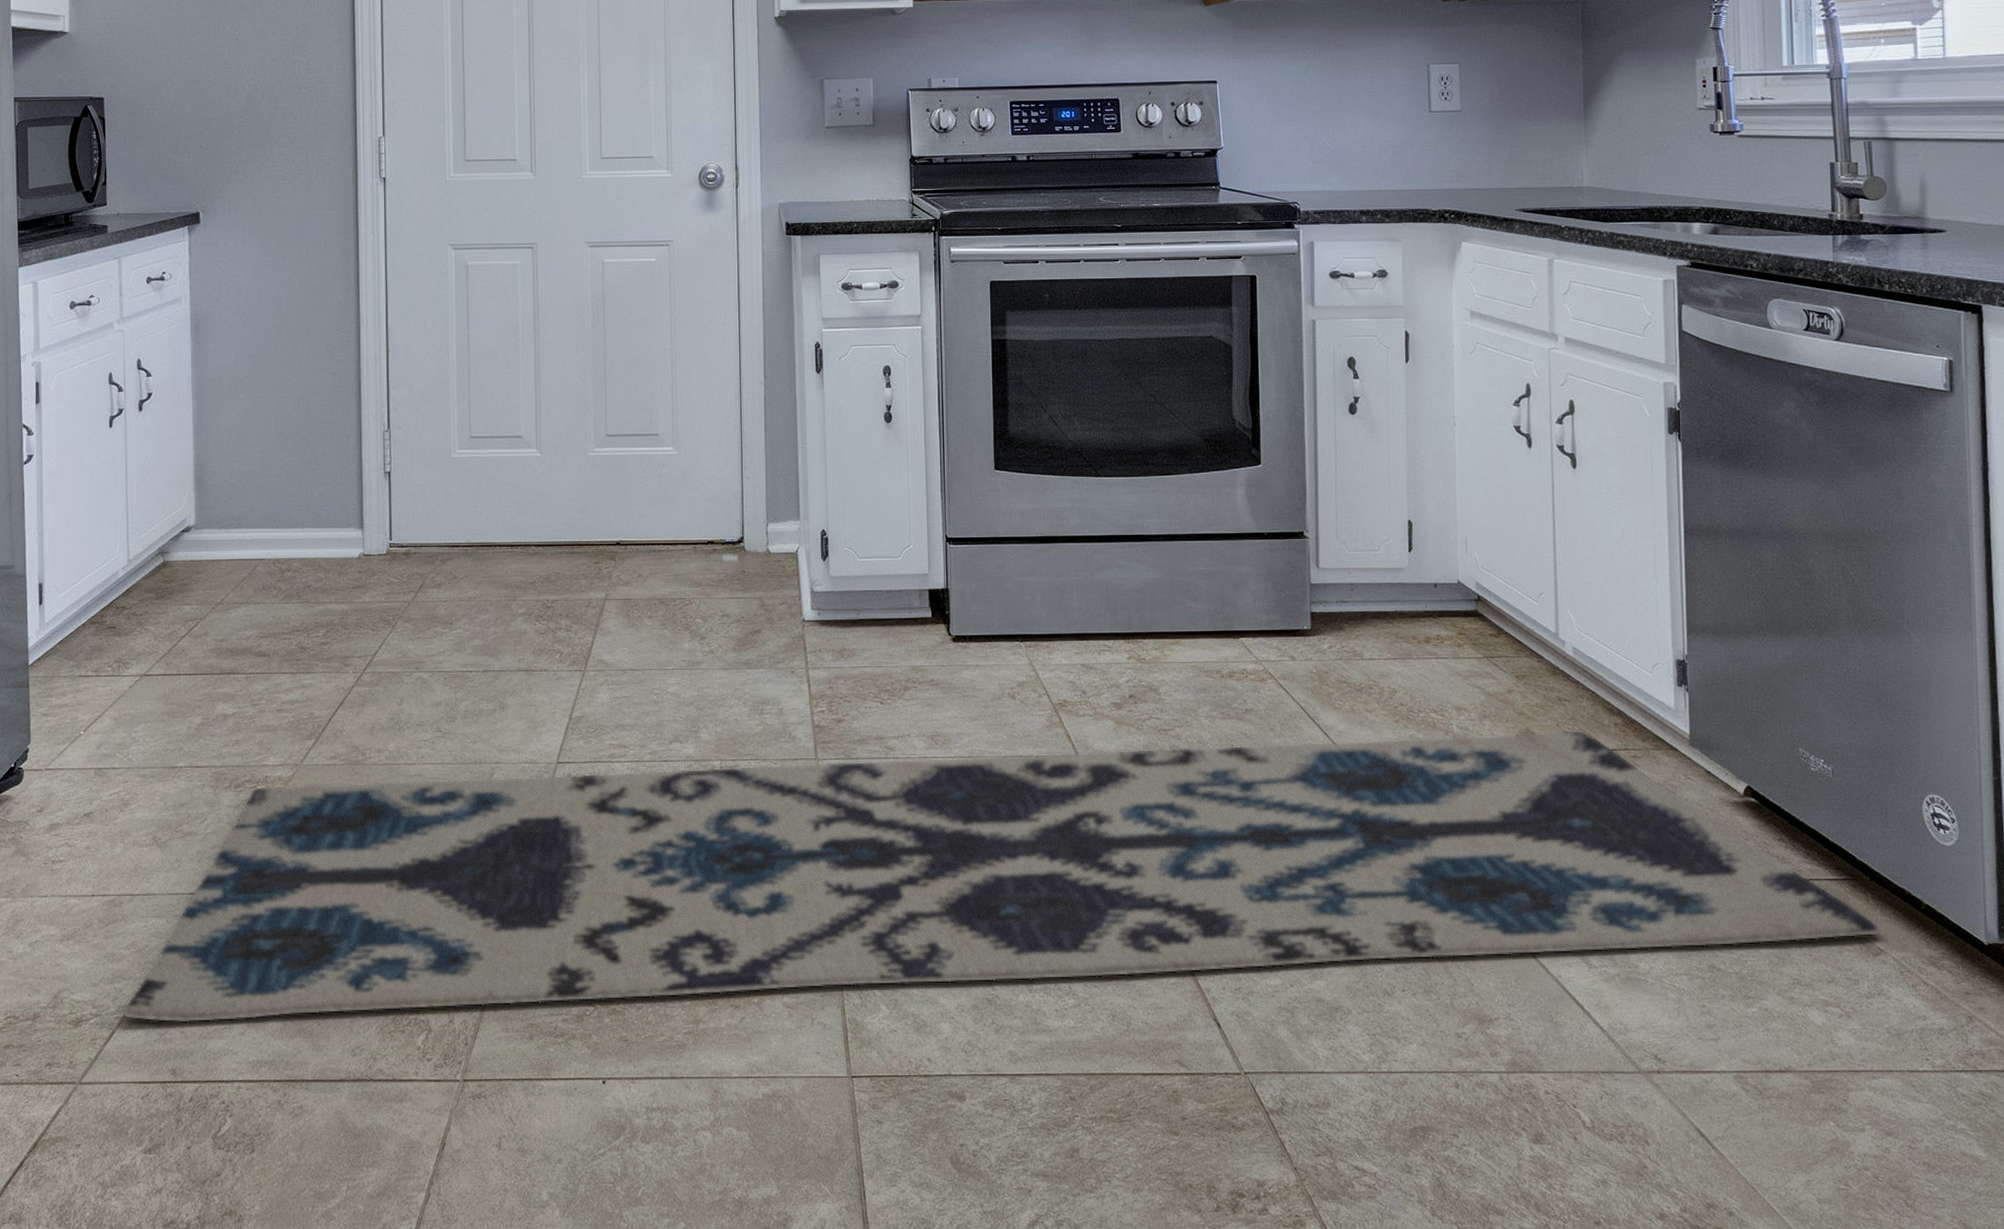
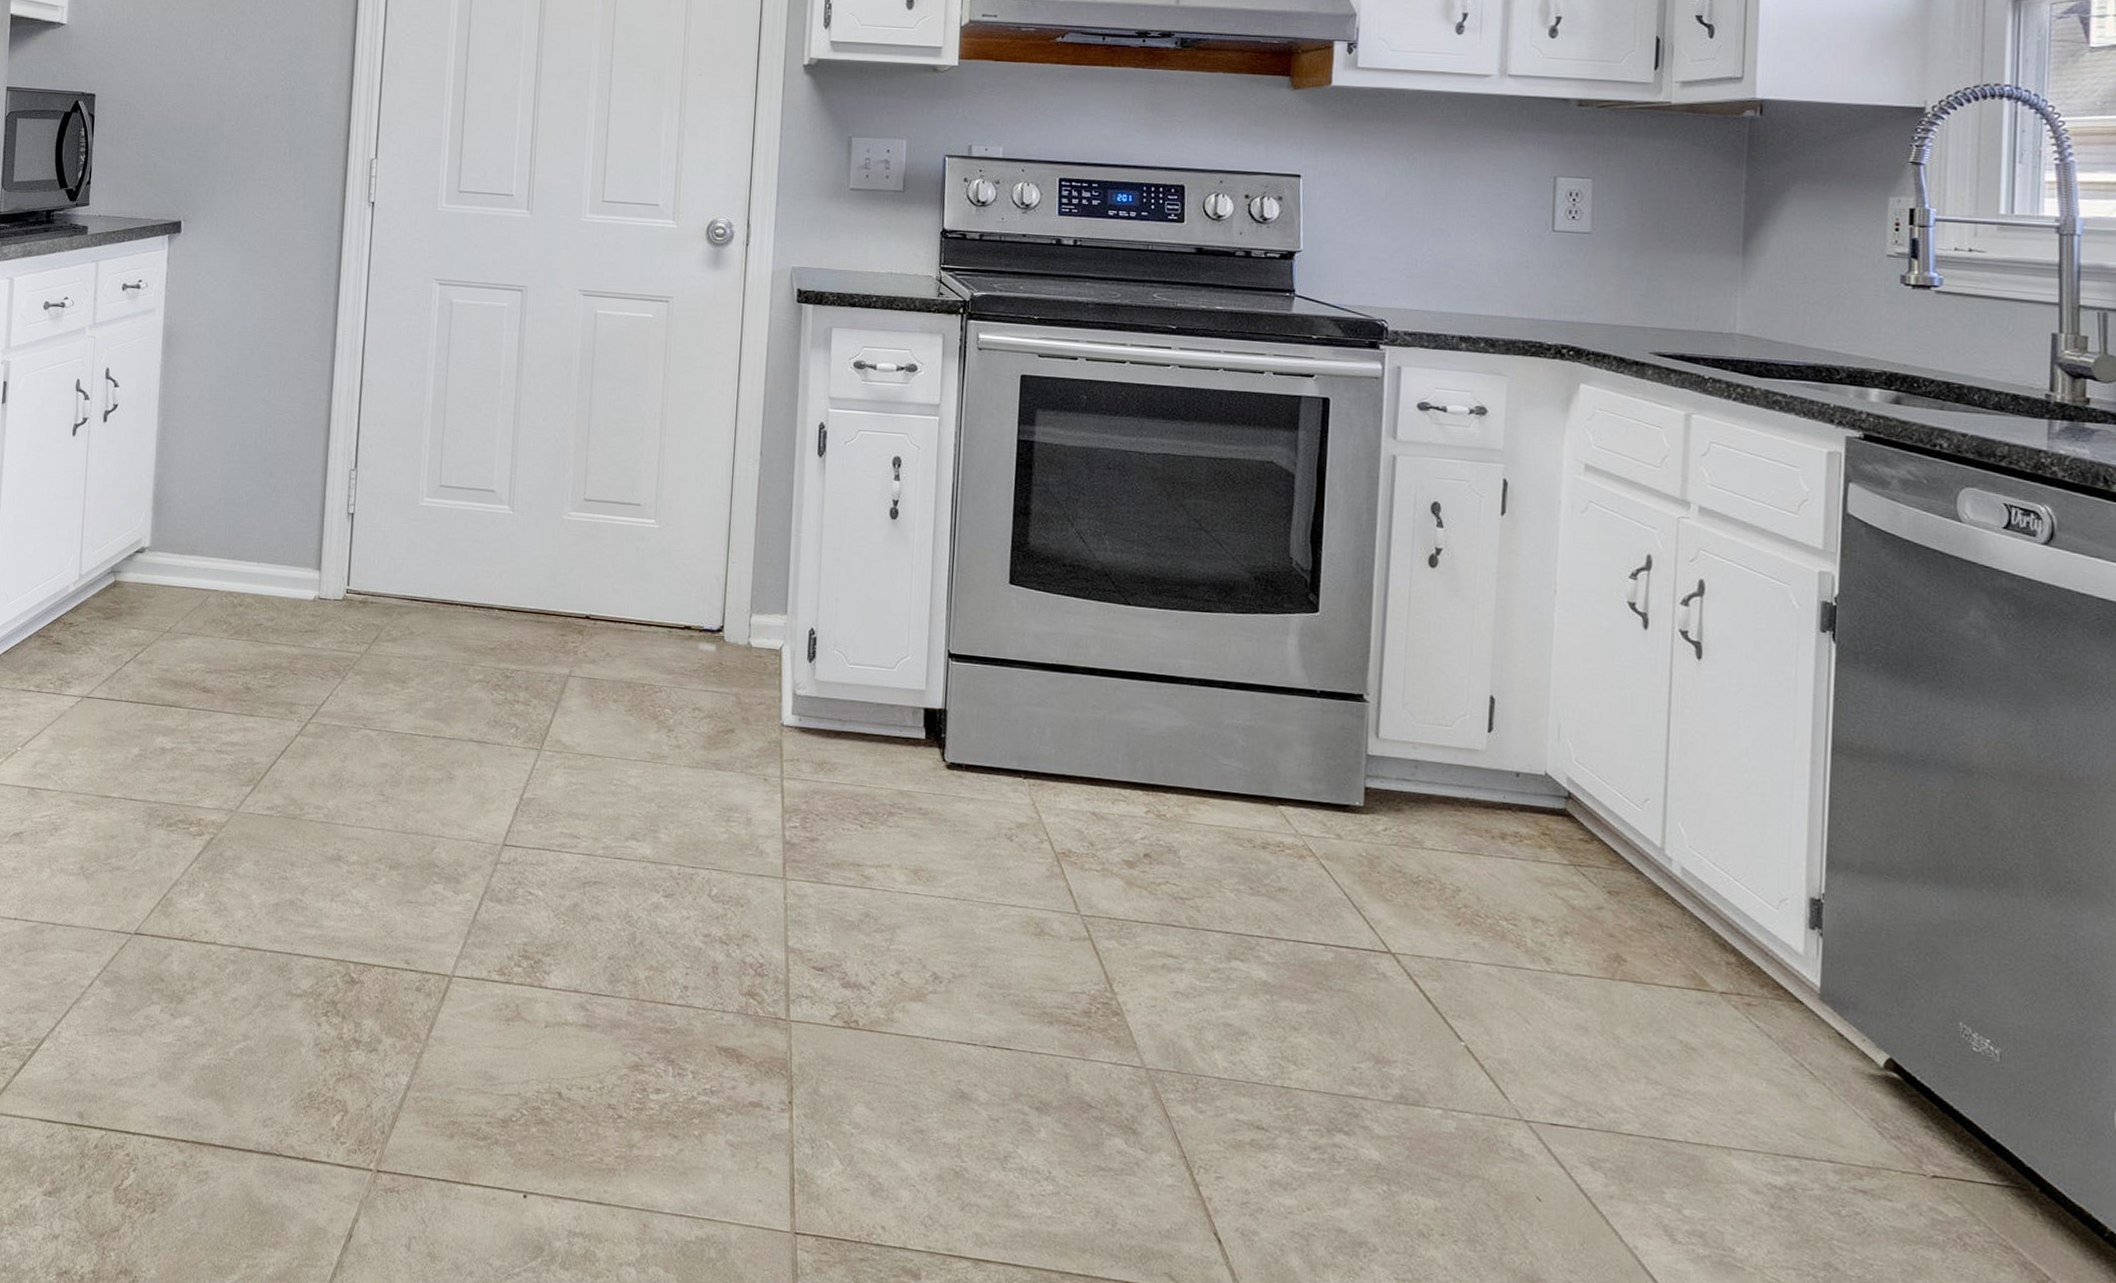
rug: present [122,729,1880,1023] -> none [34,828,2048,1260]

